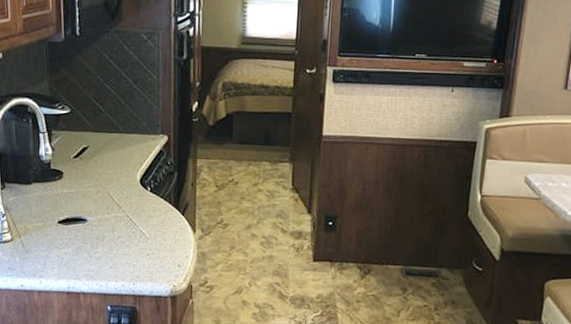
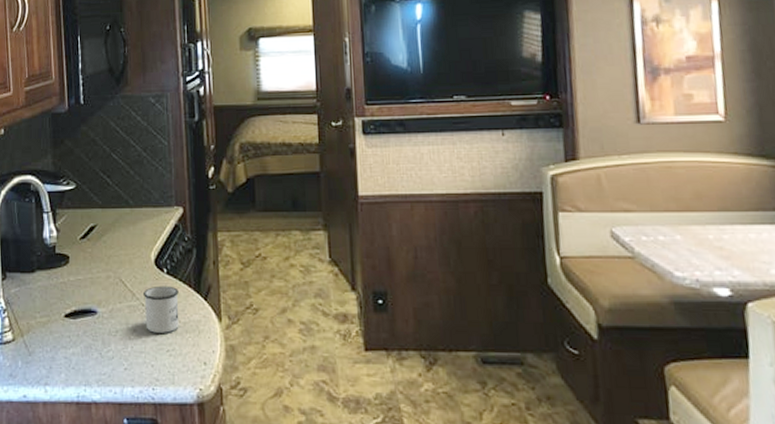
mug: none [129,201,160,240] -> present [144,285,179,333]

